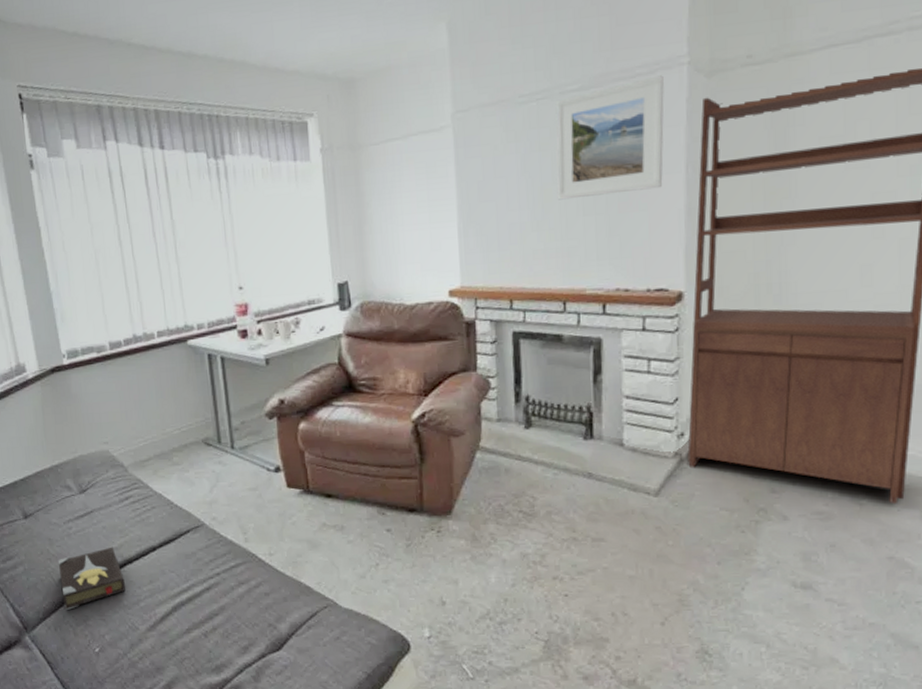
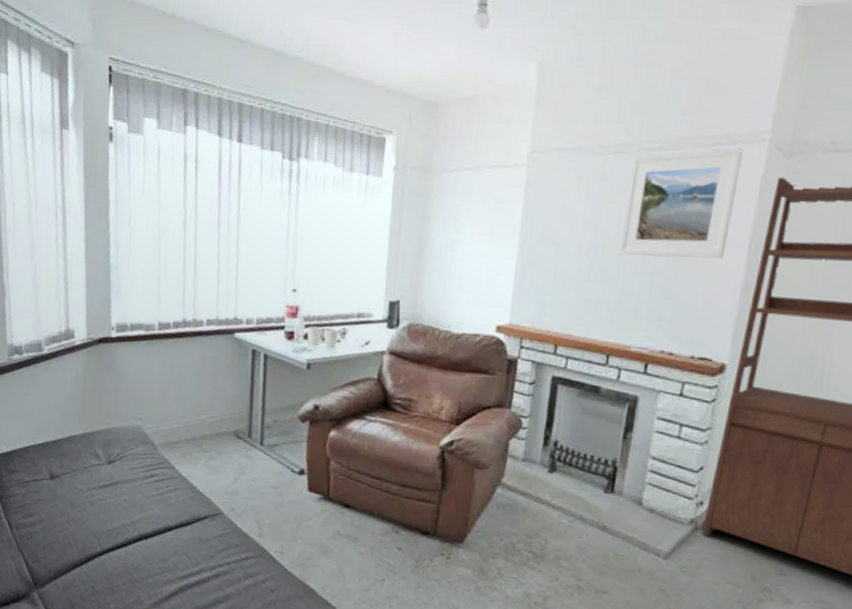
hardback book: present [57,546,125,611] -> none [75,520,137,575]

